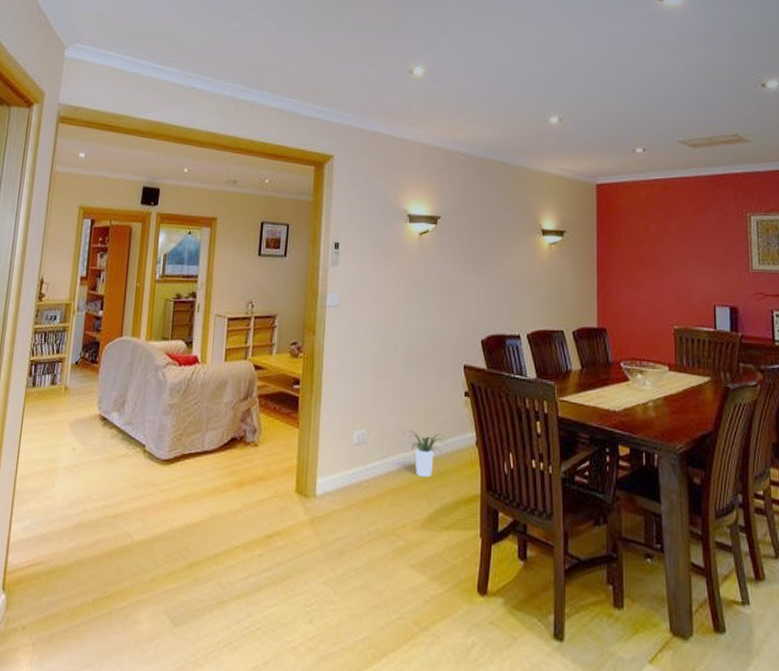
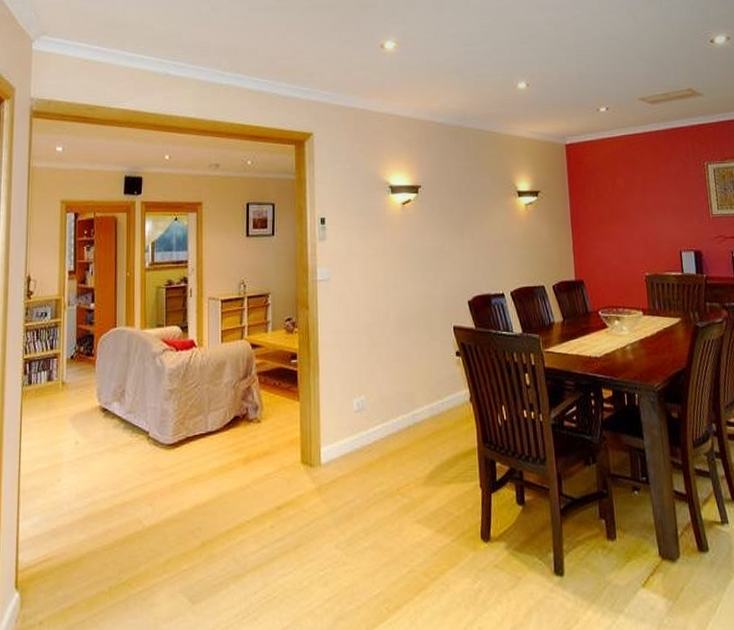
potted plant: present [403,431,445,477] -> none [401,393,441,436]

